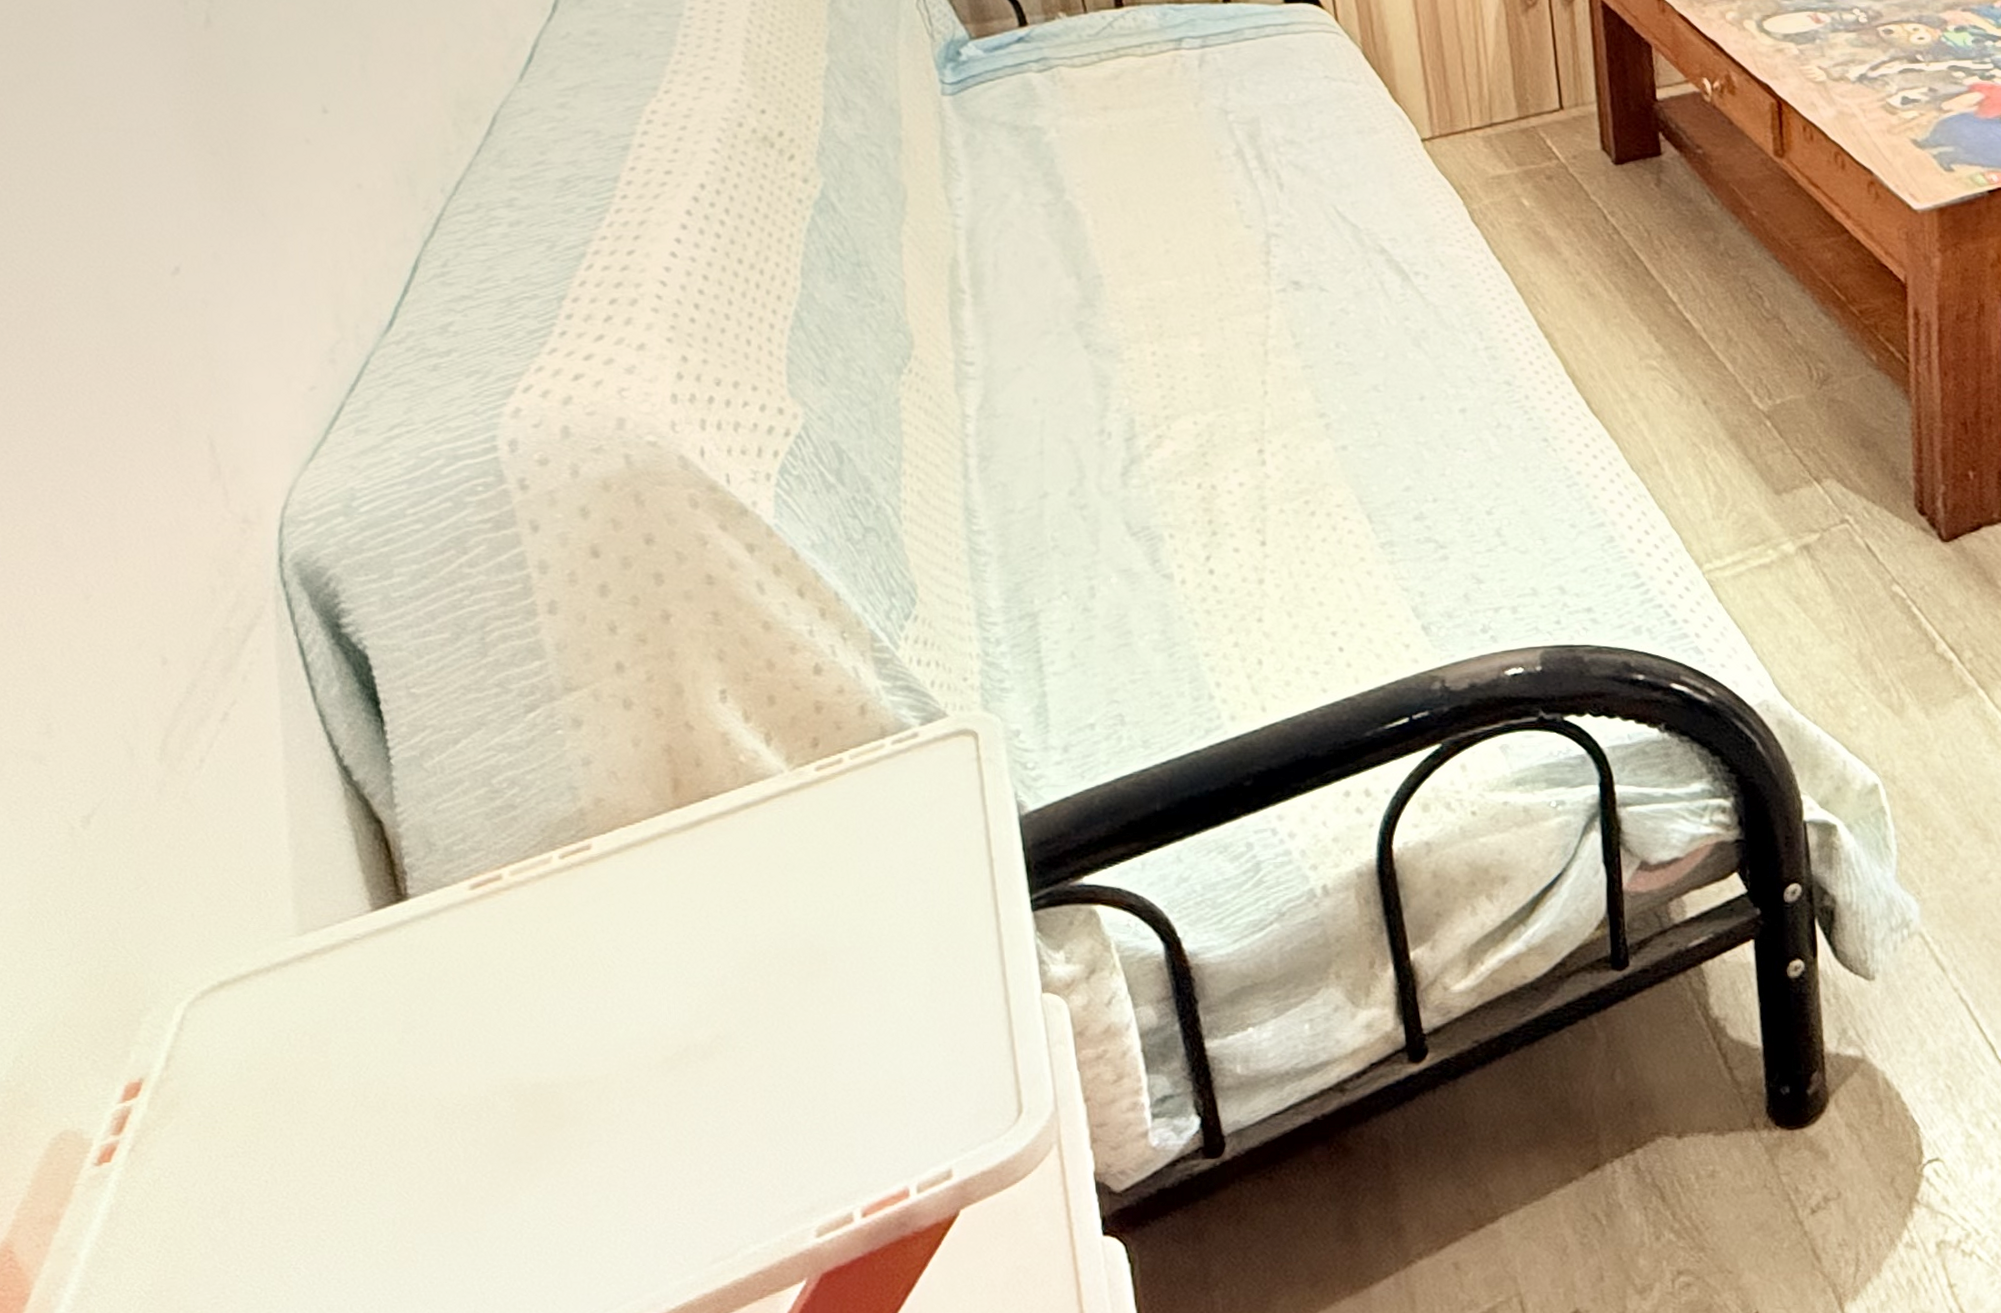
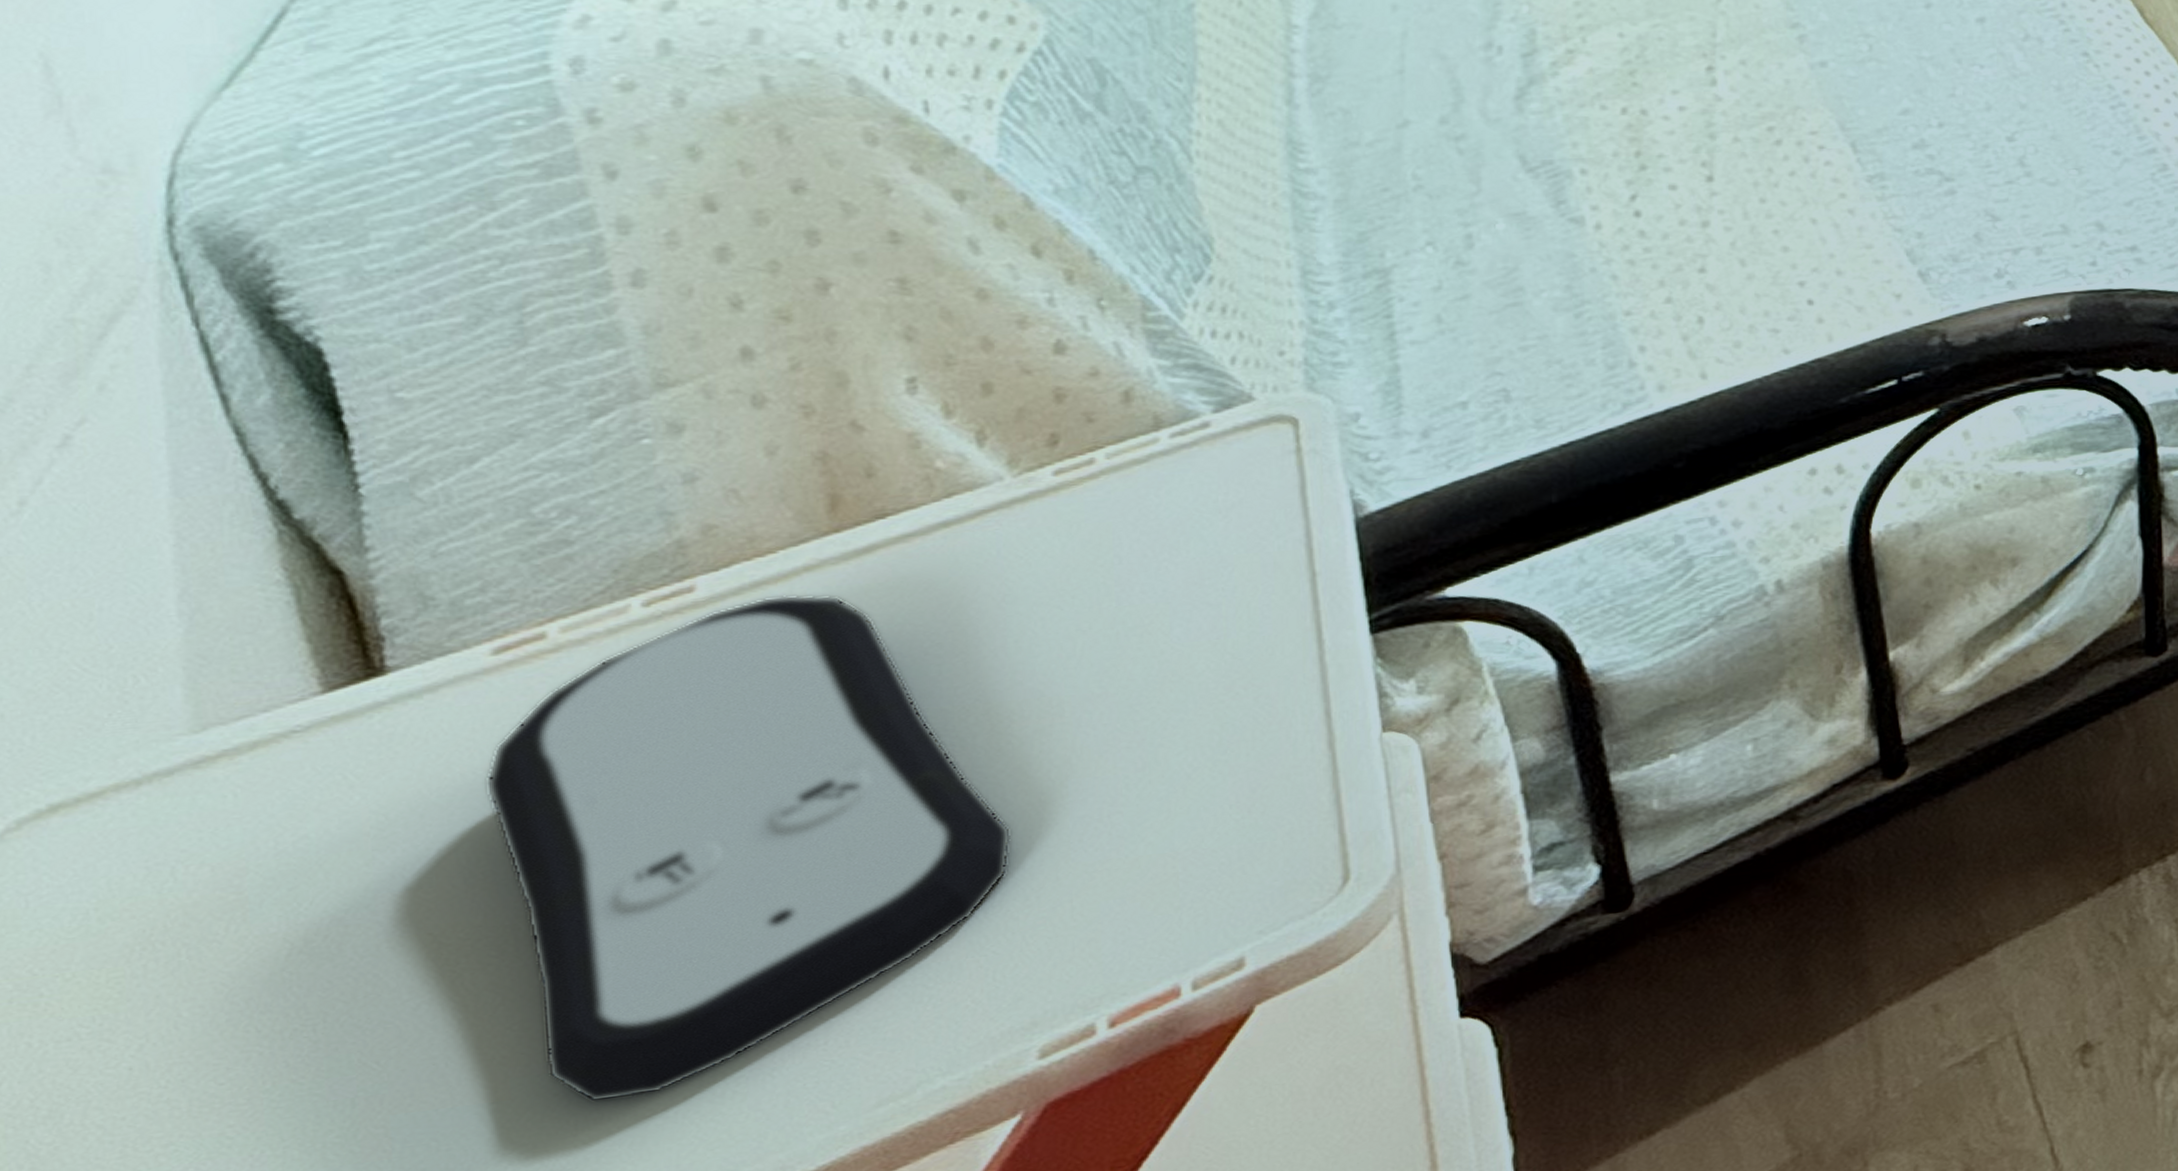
remote control: none [467,855,795,1239] -> present [485,594,1012,1103]

